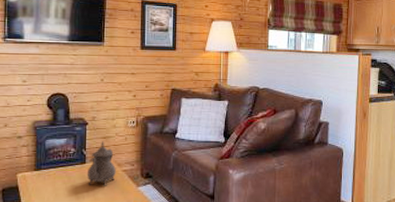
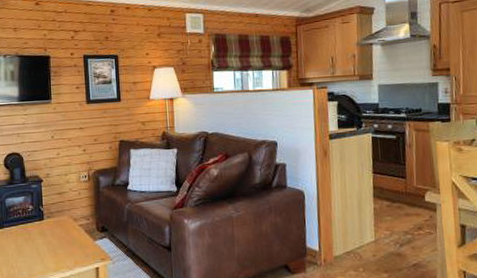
teapot: present [87,141,116,186] -> none [45,197,73,242]

